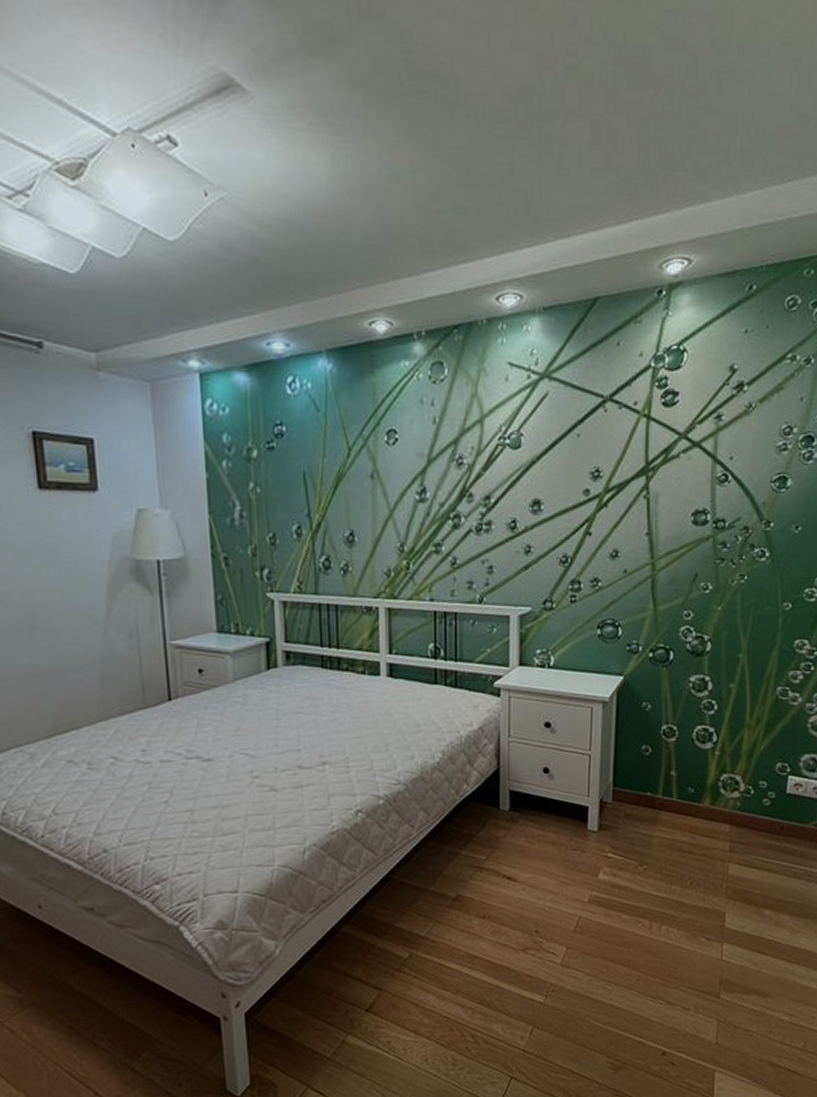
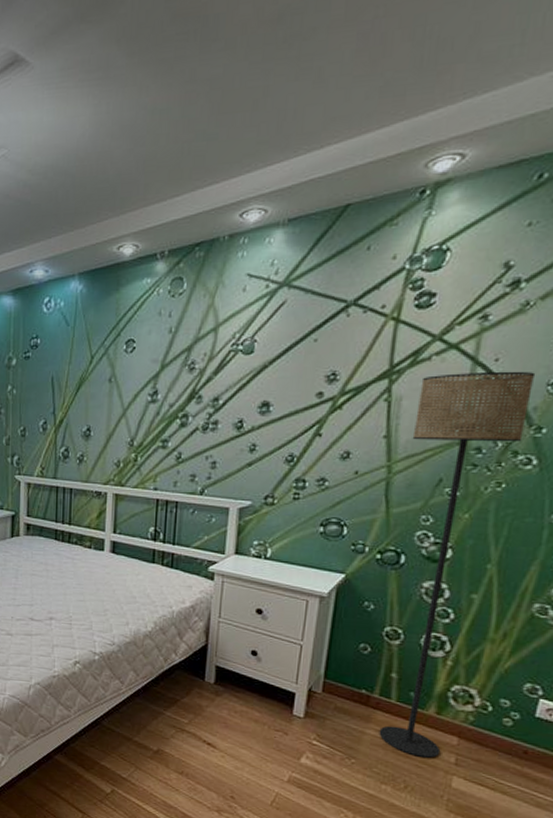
floor lamp: none [665,469,762,851] -> present [379,371,536,758]

